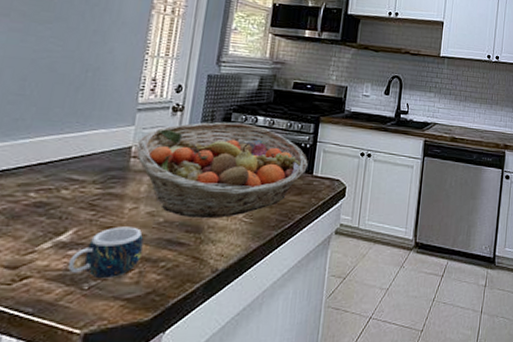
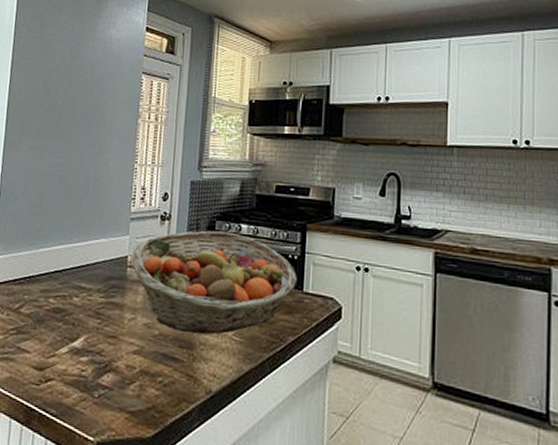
mug: present [68,226,144,279] -> none [81,336,142,389]

